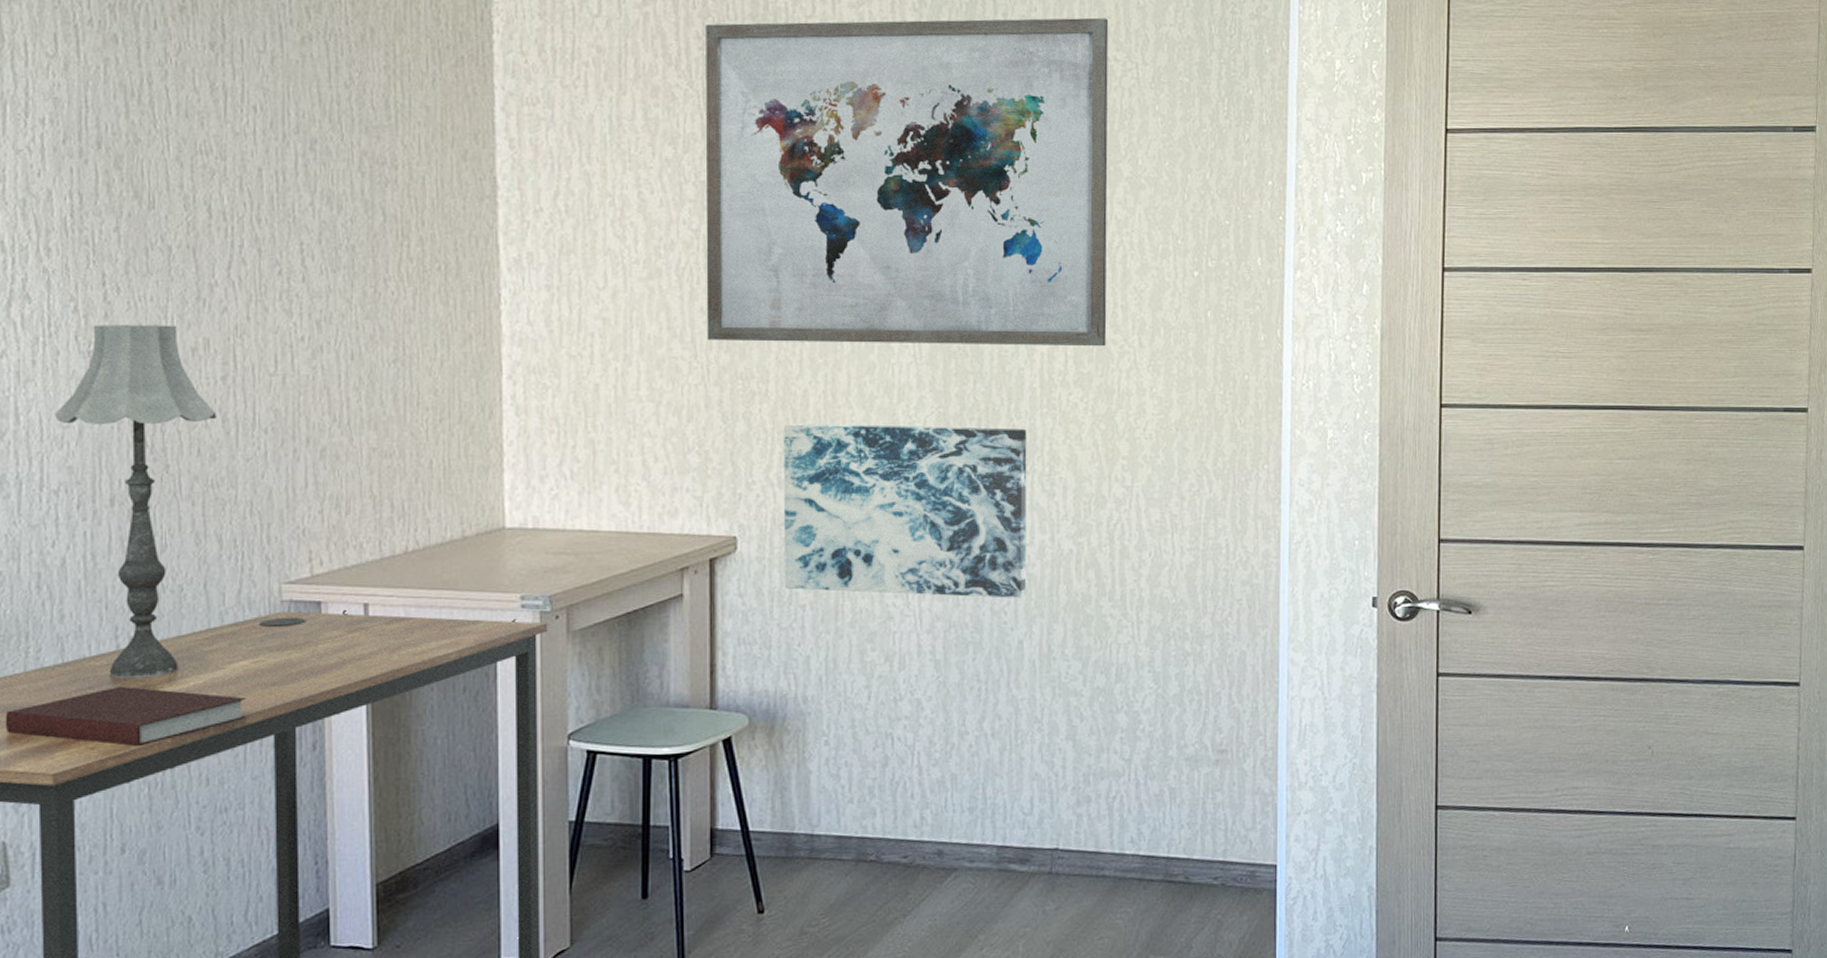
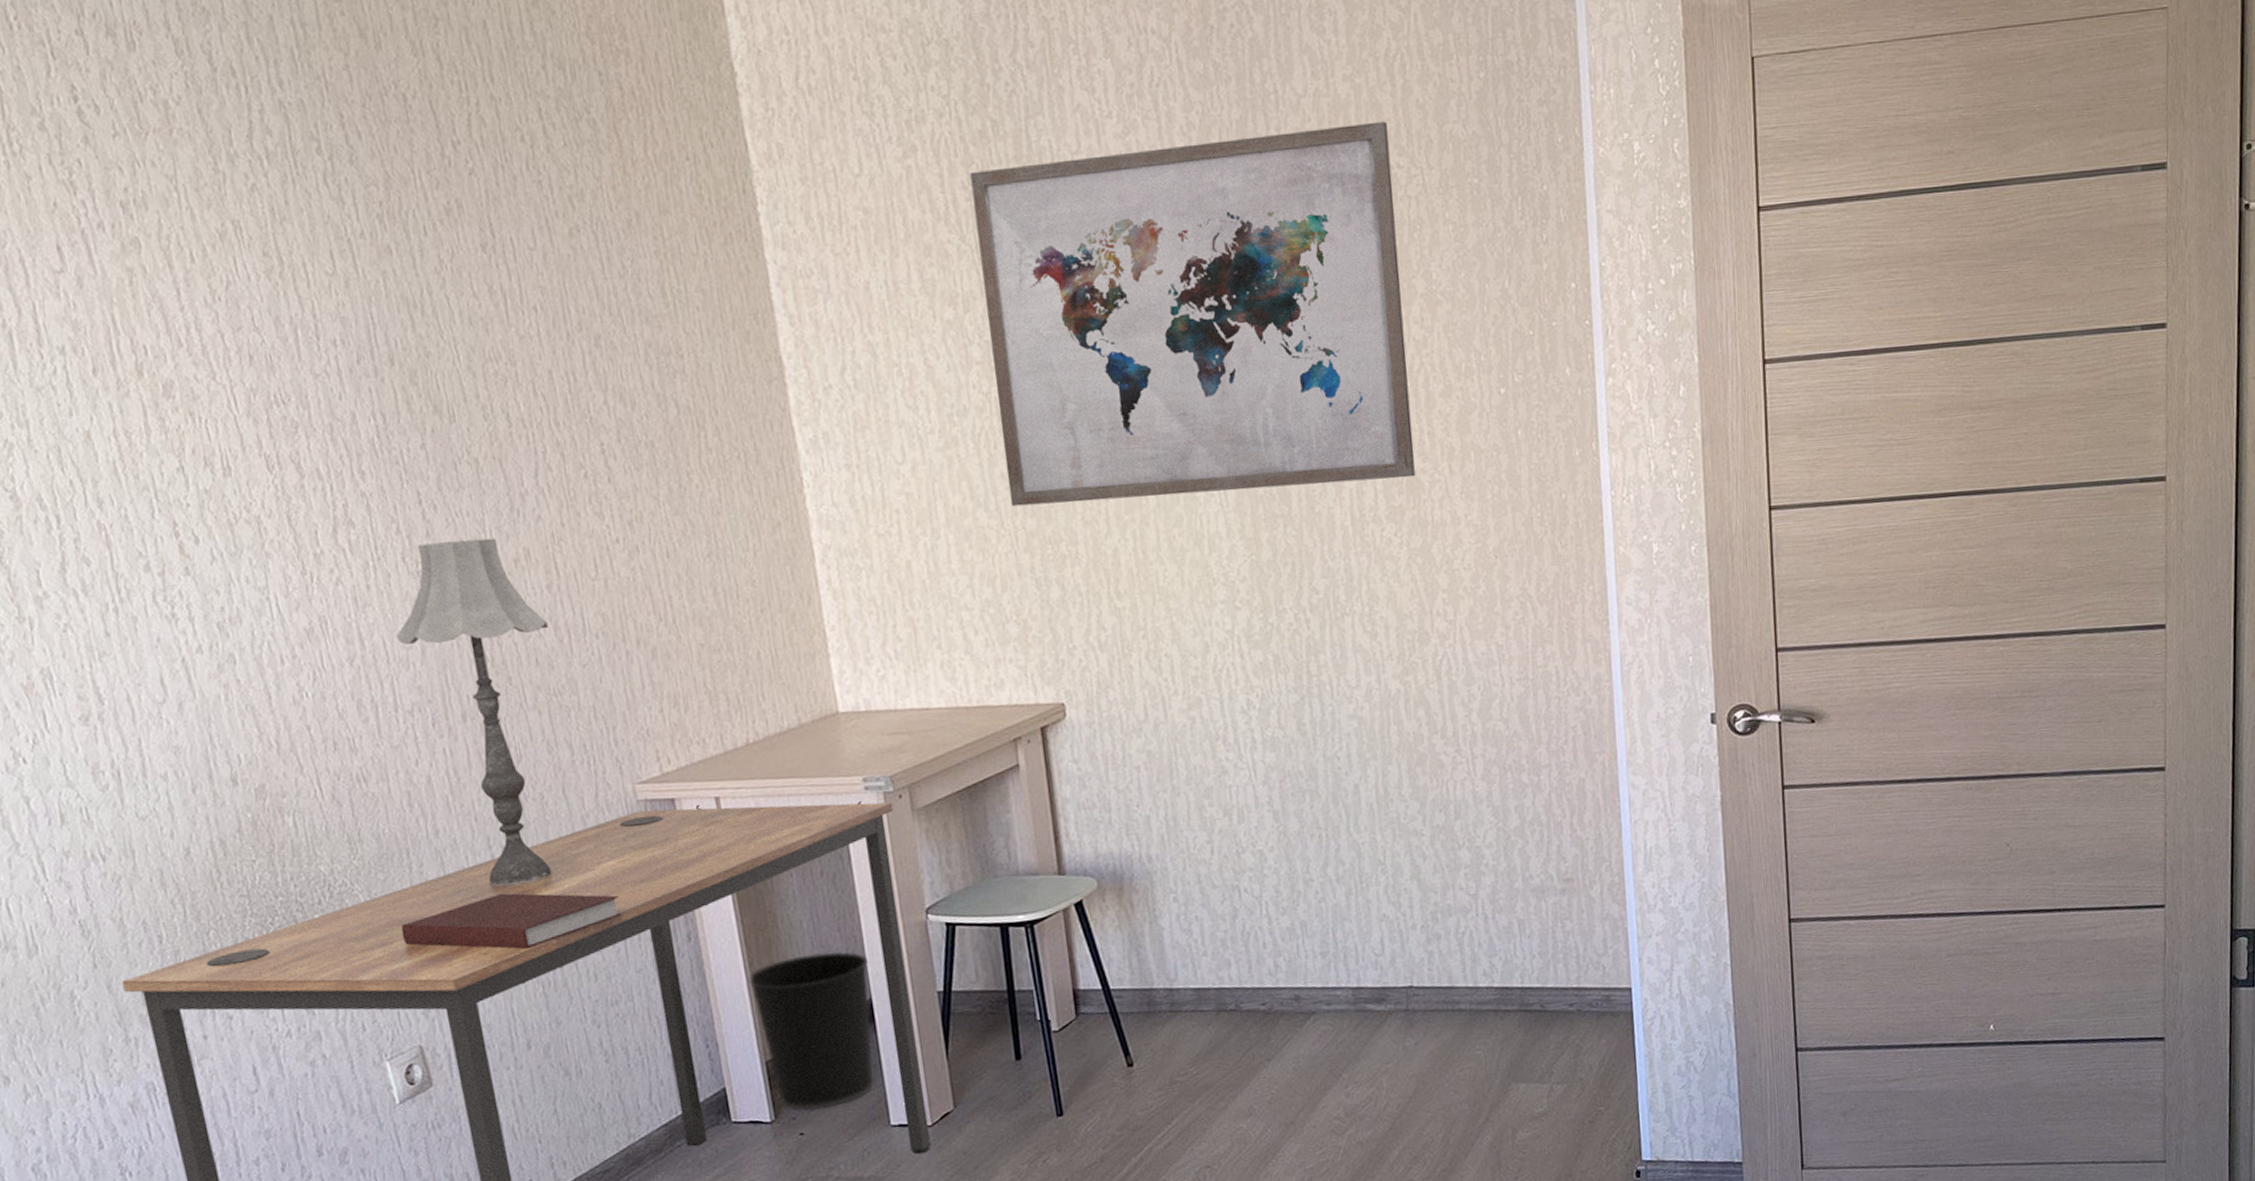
wastebasket: none [370,772,500,939] -> present [747,952,874,1110]
wall art: present [783,424,1027,598] -> none [1098,569,1357,752]

